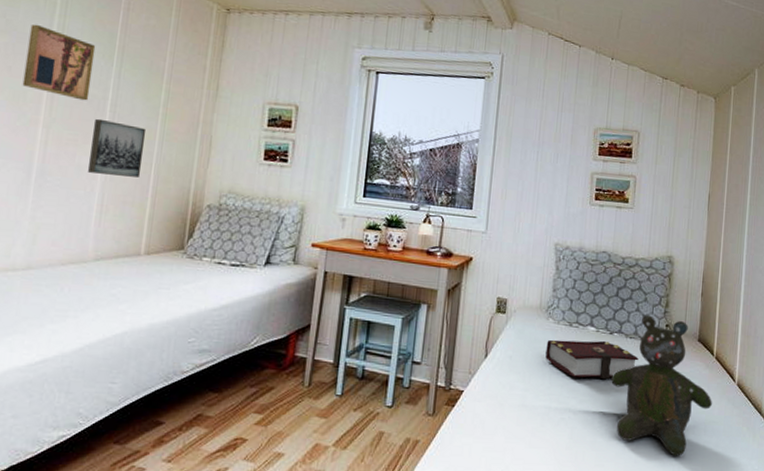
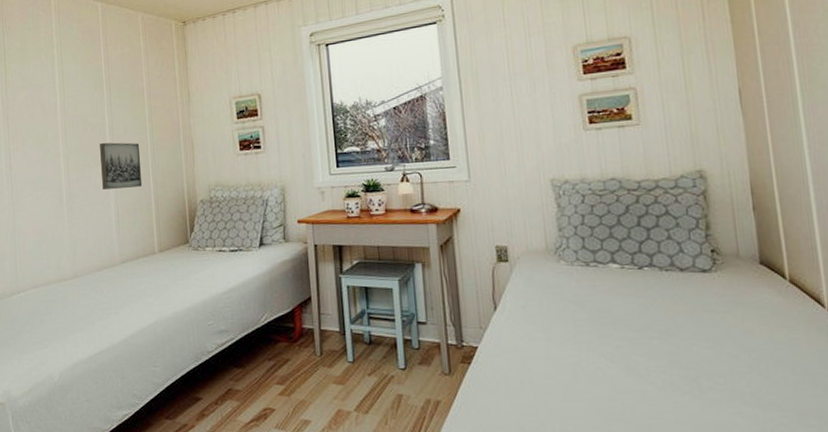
wall art: present [22,24,96,101] -> none [40,75,92,131]
book: present [545,339,639,379] -> none [562,277,683,322]
teddy bear: present [611,315,712,456] -> none [650,241,796,402]

